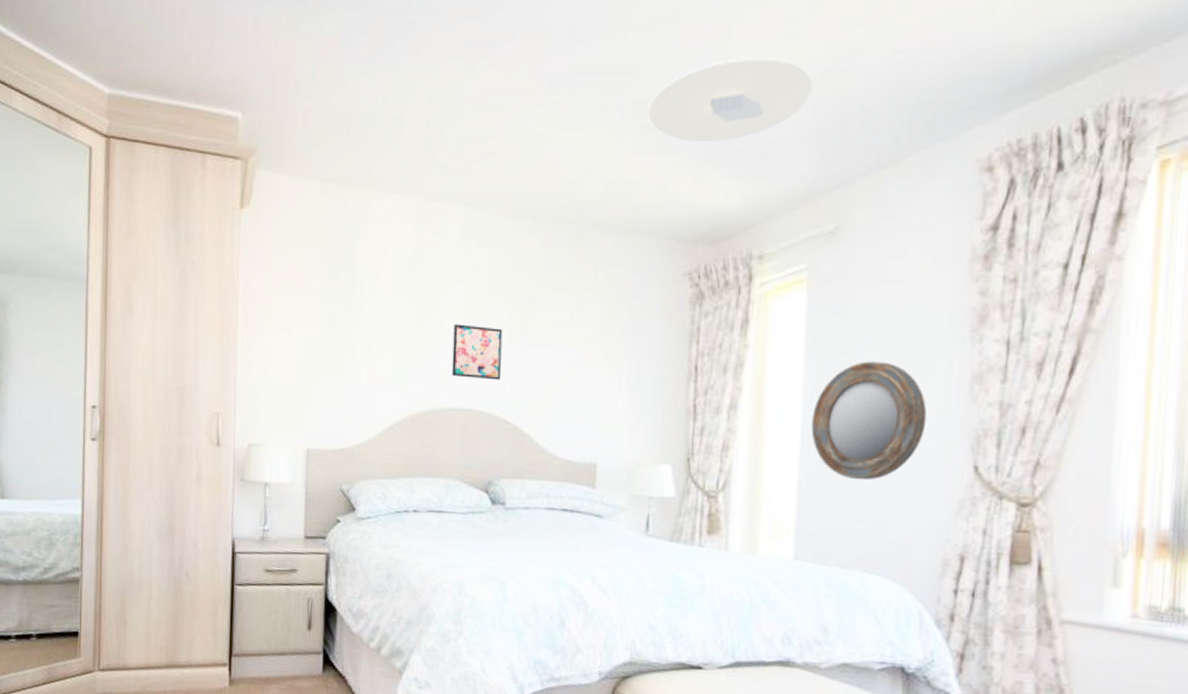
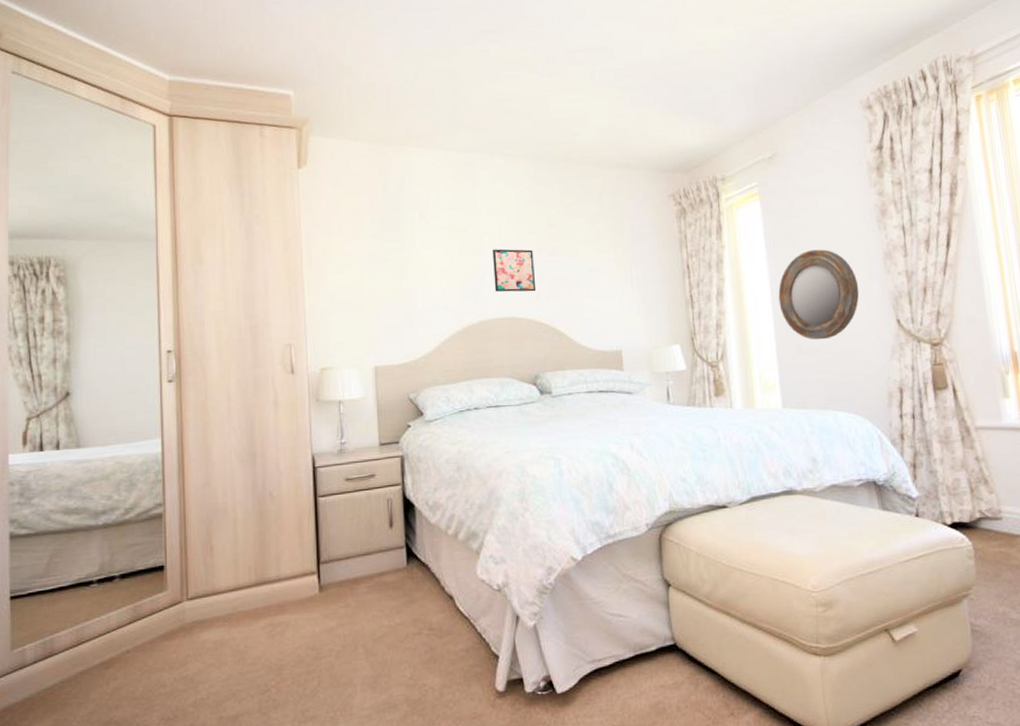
ceiling light: present [648,57,812,141] -> none [625,35,741,98]

